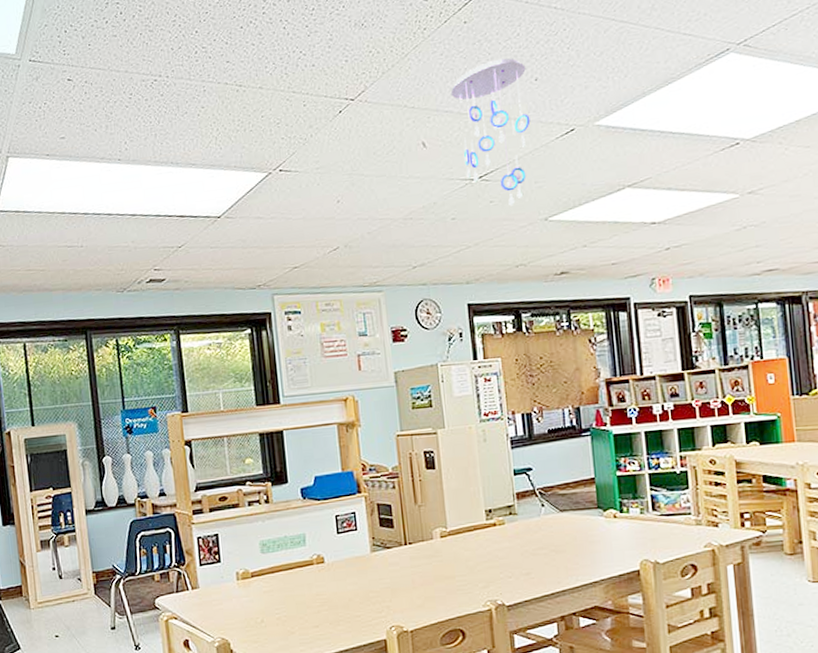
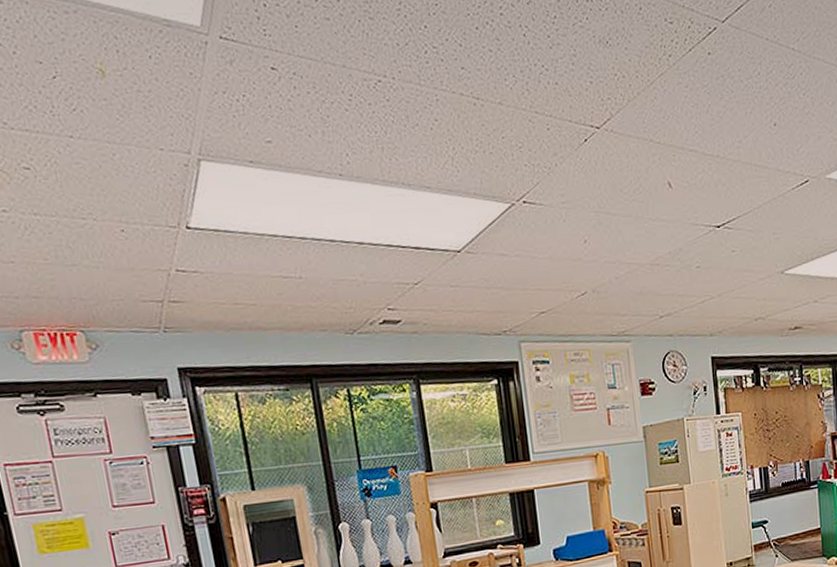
ceiling mobile: present [450,58,531,206] -> none [695,98,769,257]

